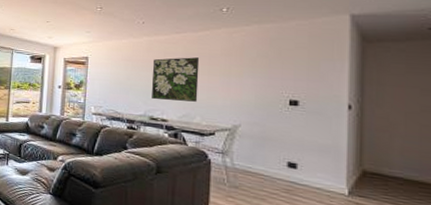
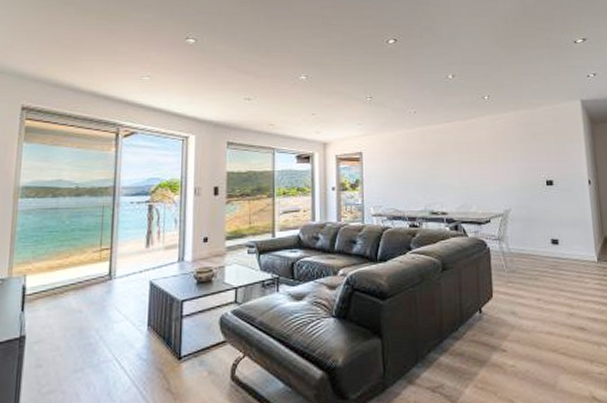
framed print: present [152,57,200,102] -> none [428,146,472,193]

